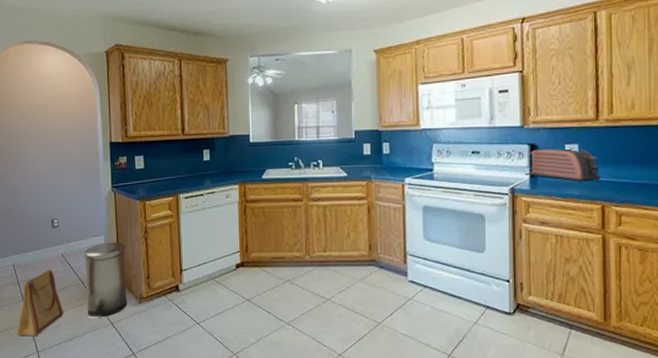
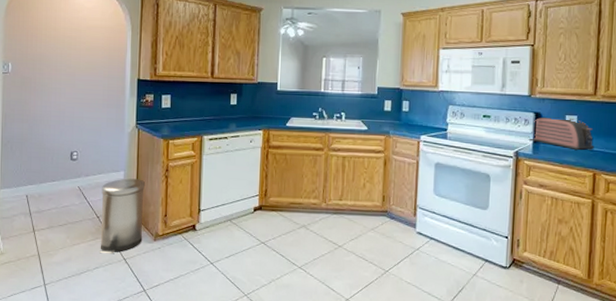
shopping bag: present [16,269,64,337] -> none [24,202,76,269]

